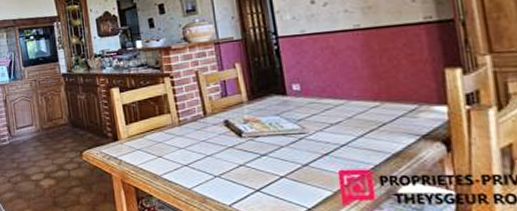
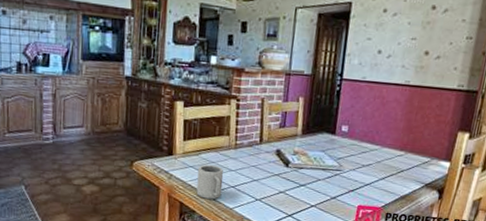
cup: none [146,146,176,181] -> present [196,165,224,200]

